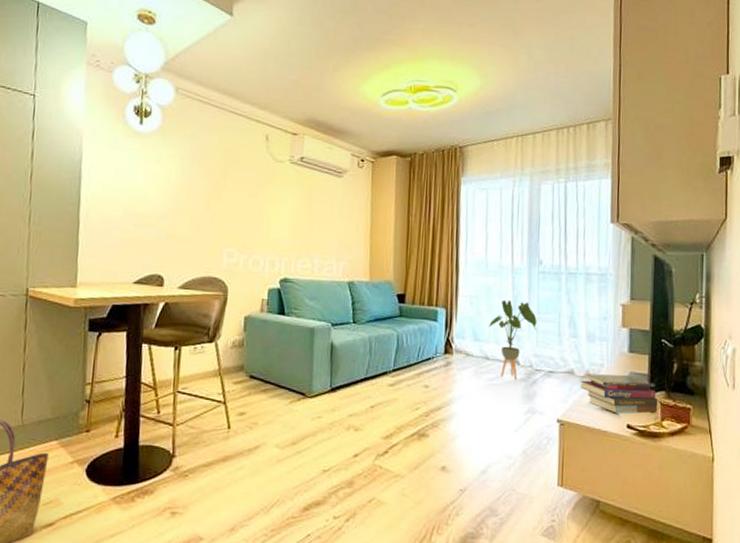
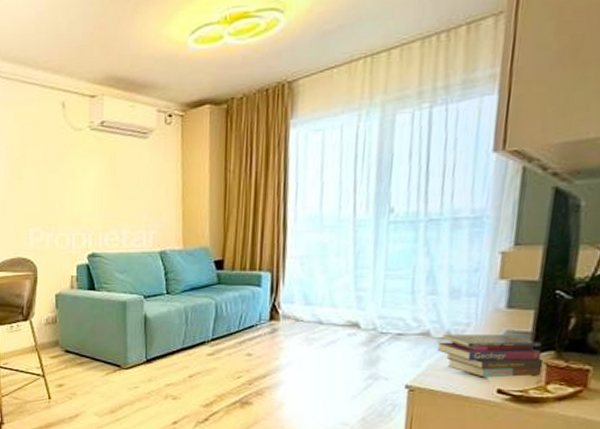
house plant: present [489,300,537,380] -> none [323,257,384,345]

